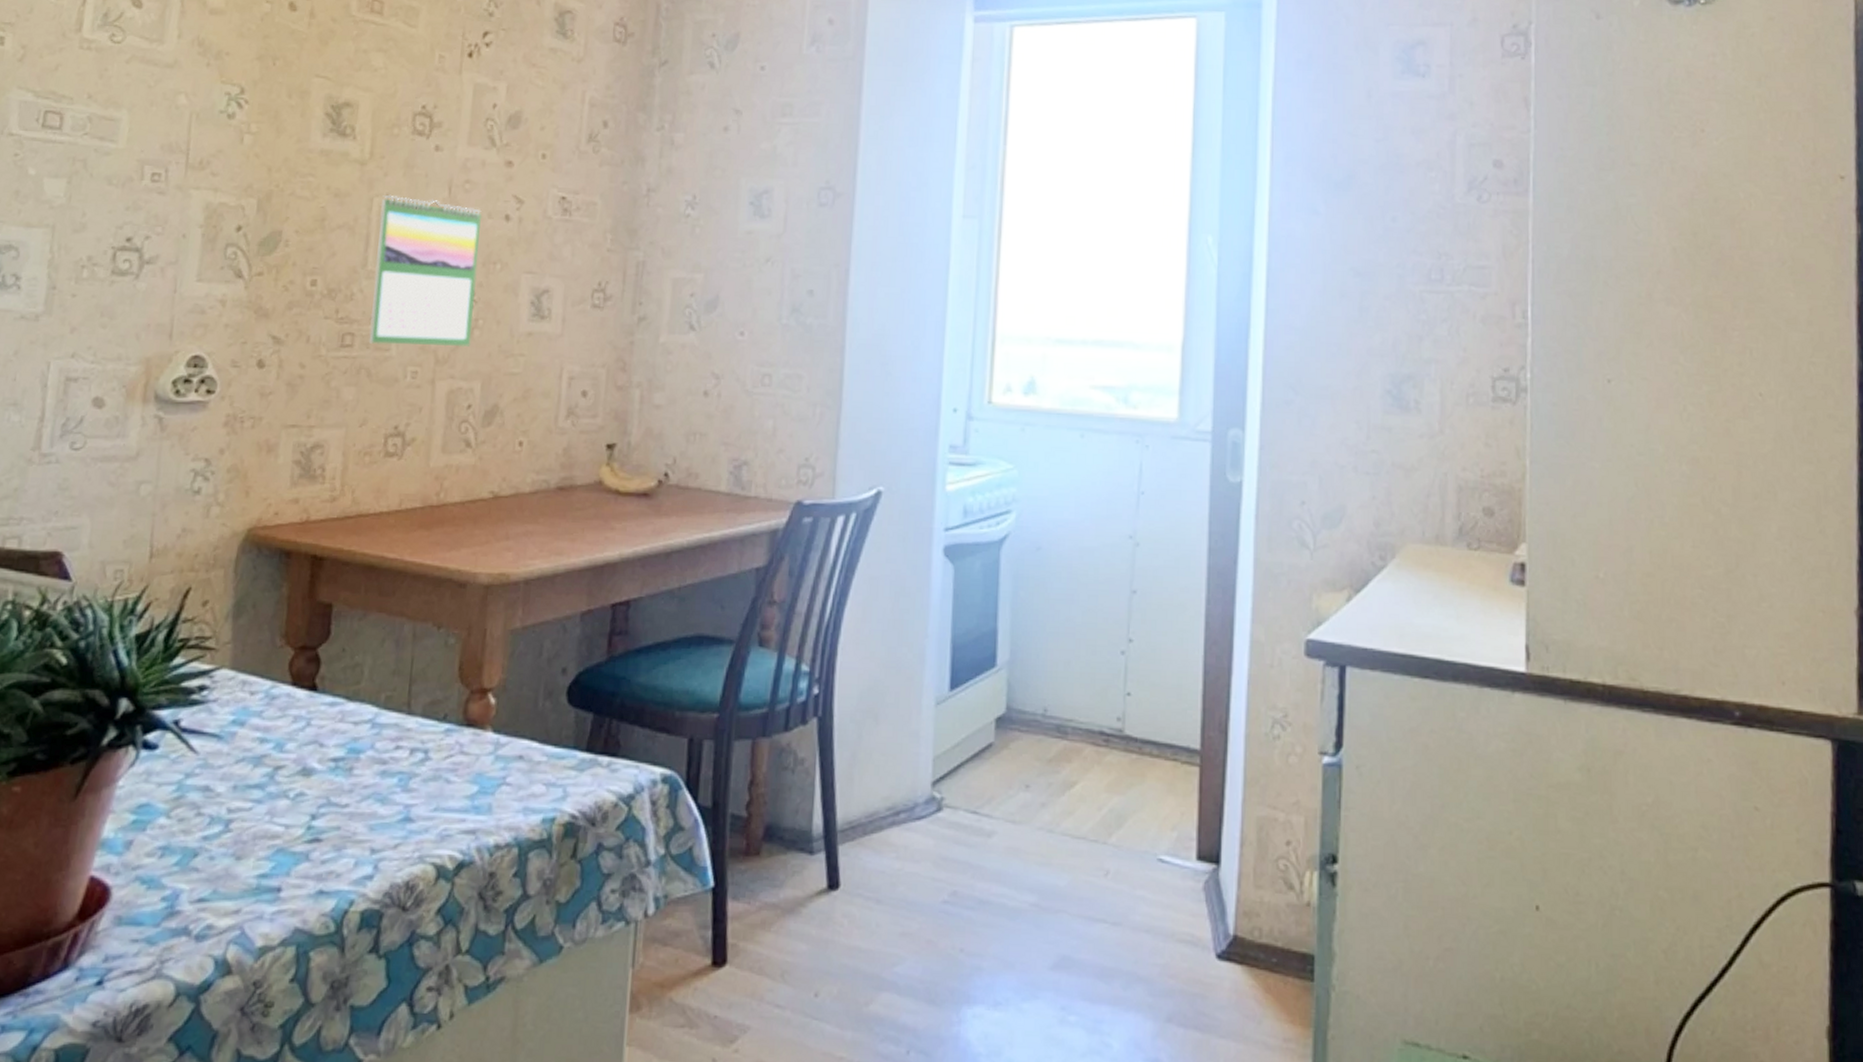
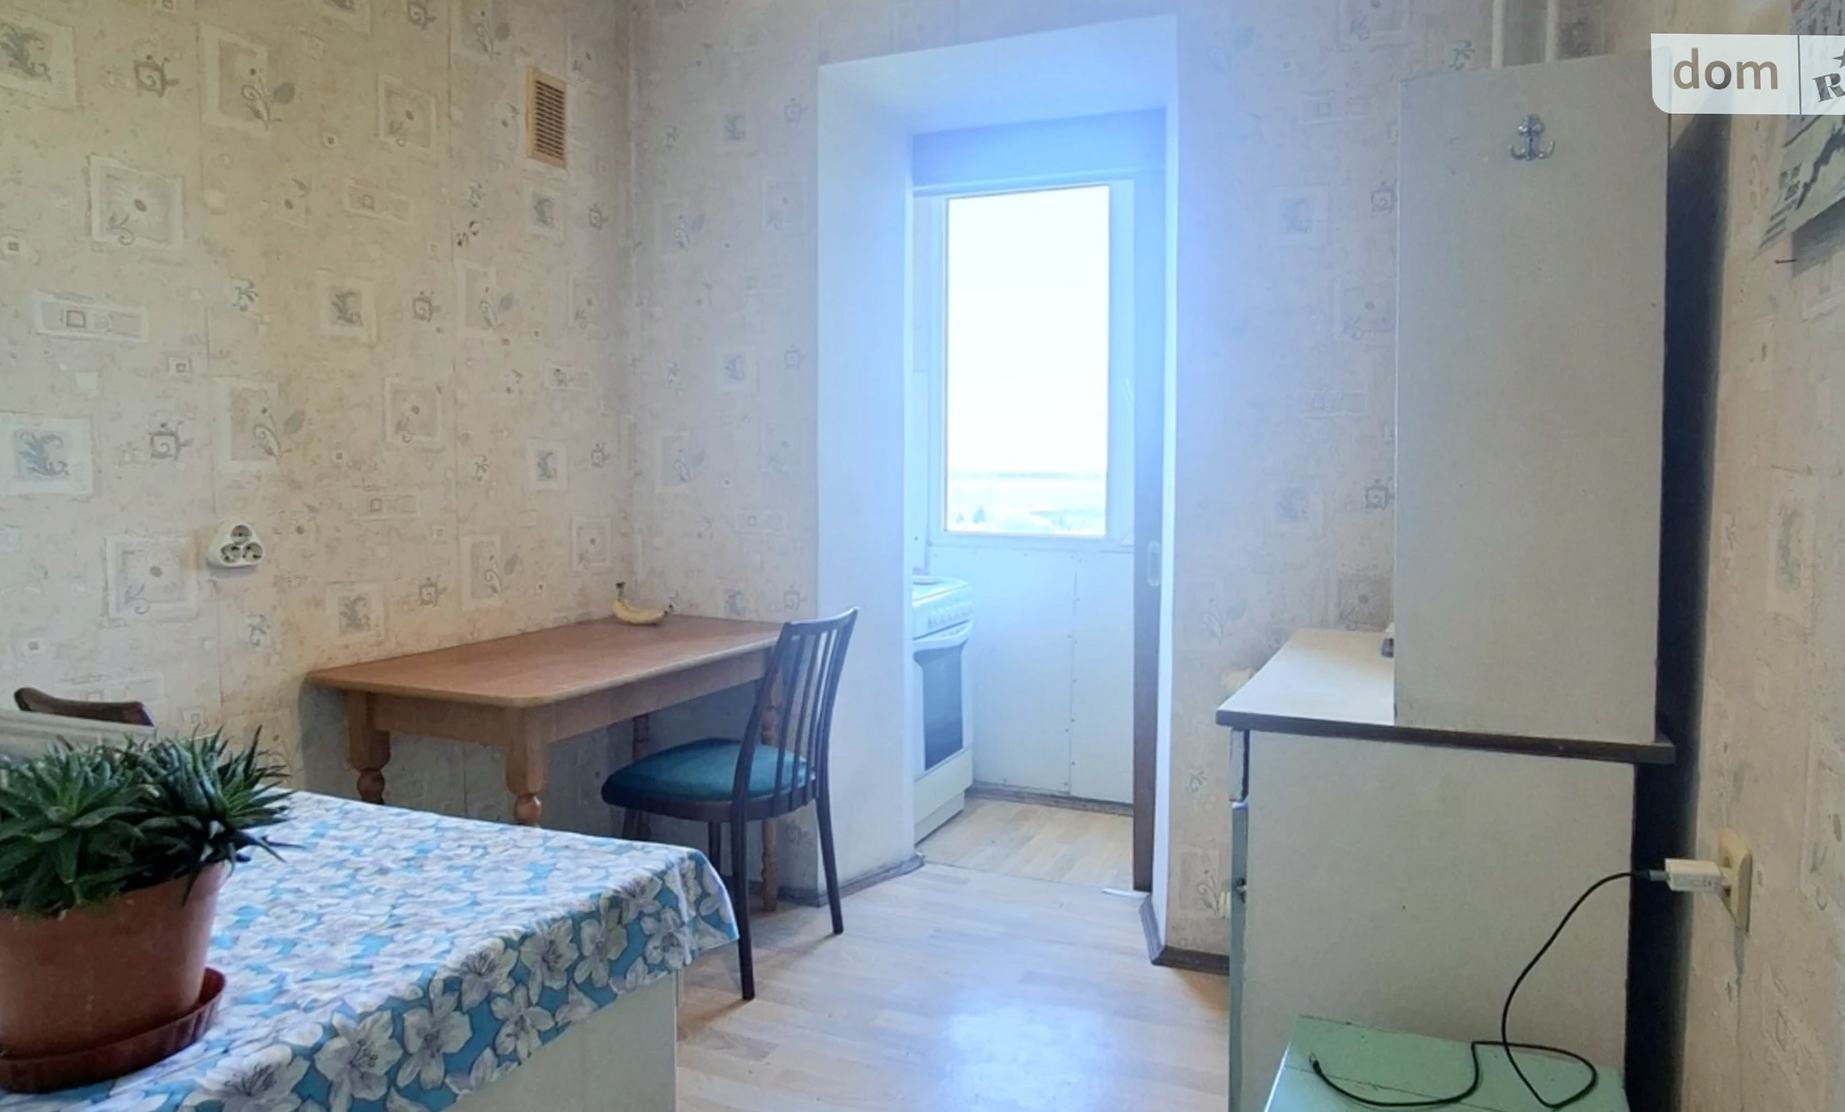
calendar: present [368,194,483,347] -> none [392,374,487,507]

